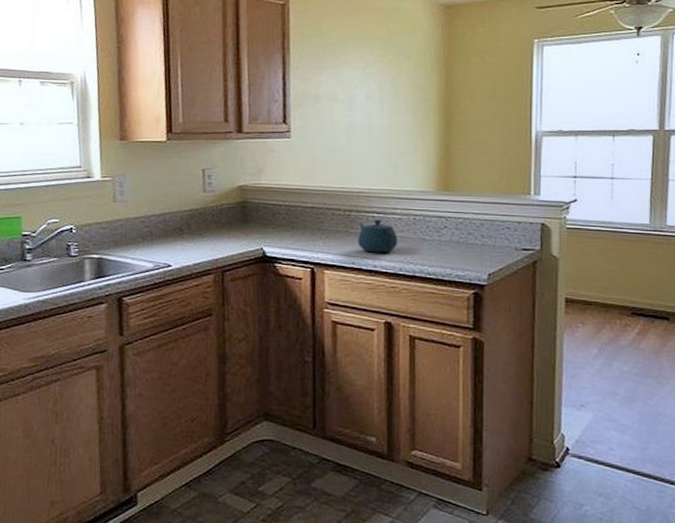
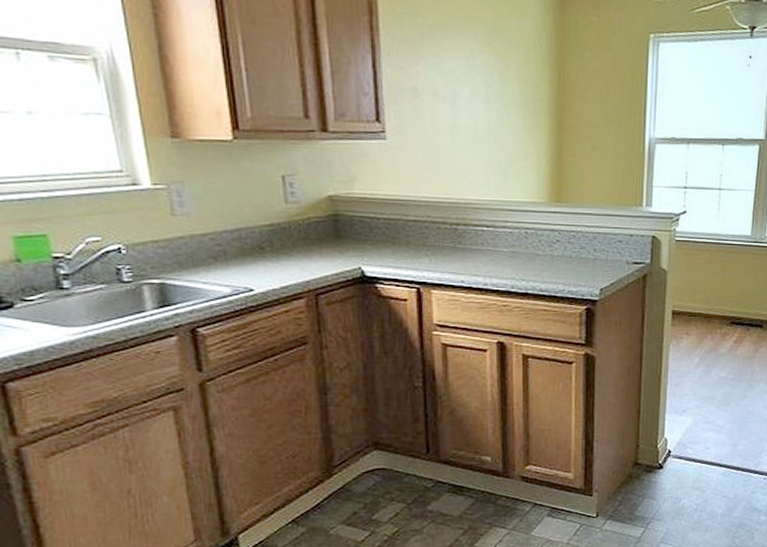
teapot: present [358,219,399,253] -> none [467,233,510,270]

